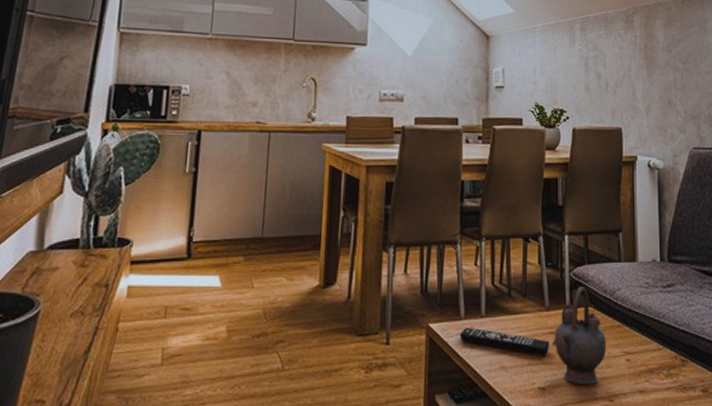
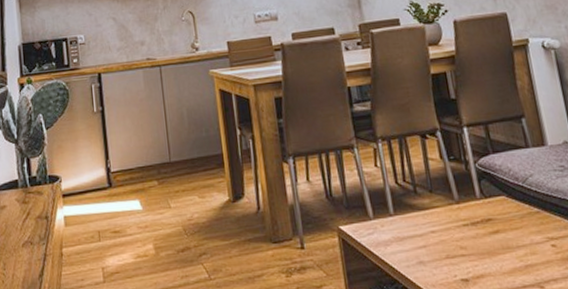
remote control: present [460,327,550,355] -> none [372,226,467,248]
teapot: present [552,287,607,385] -> none [467,176,528,274]

